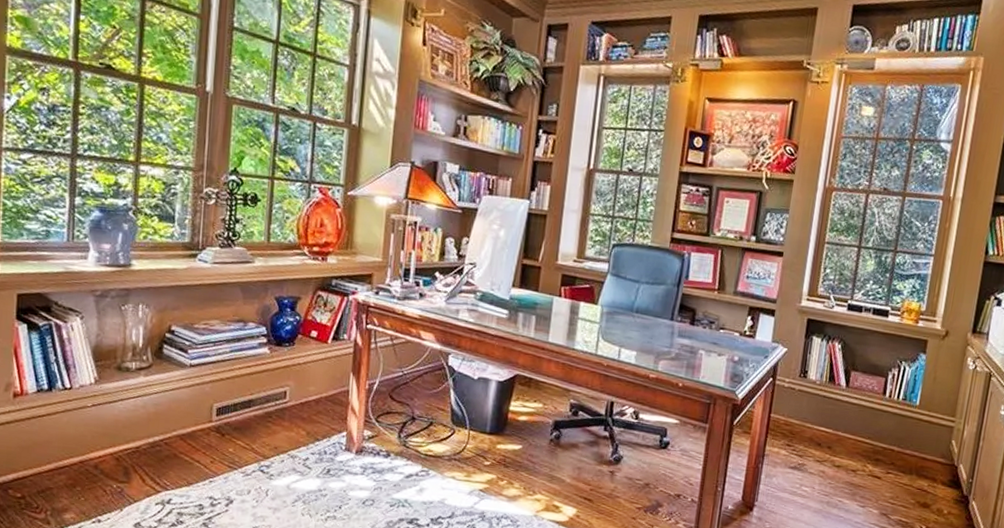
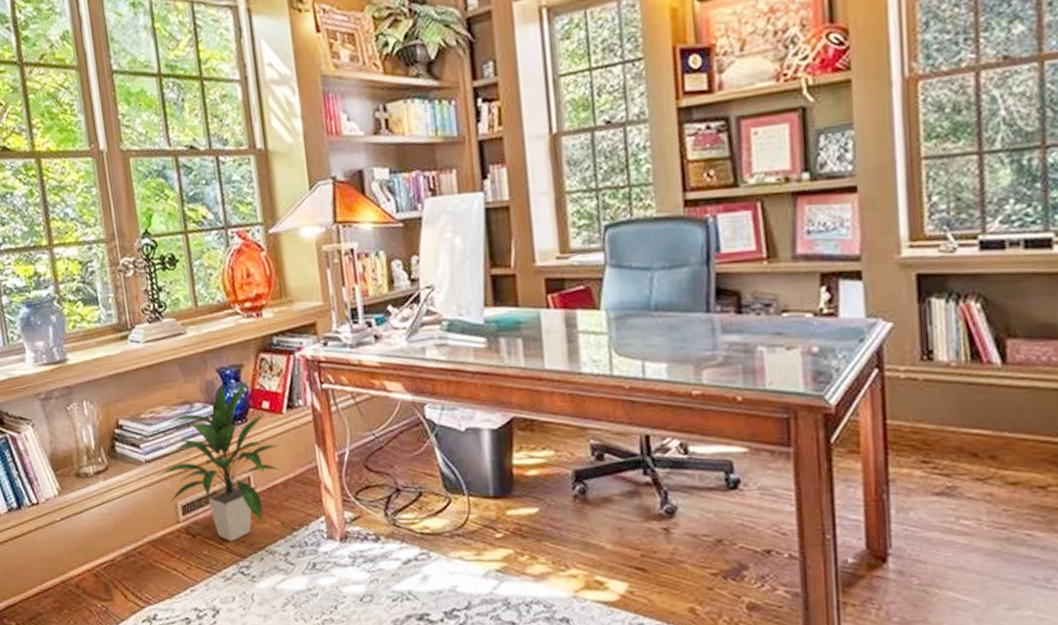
indoor plant: none [198,311,318,443] -> present [156,380,280,541]

